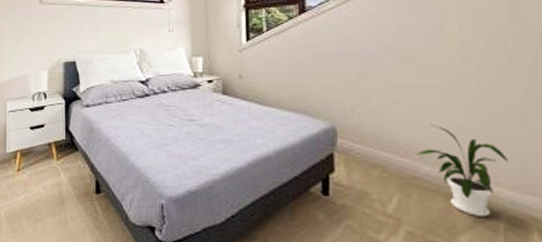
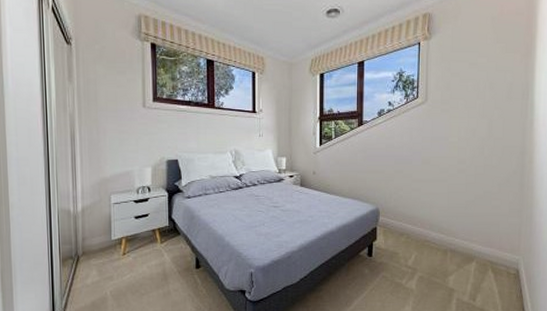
house plant: present [416,123,509,217] -> none [428,204,480,263]

